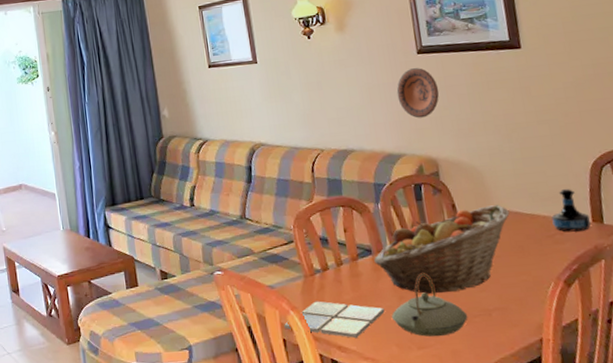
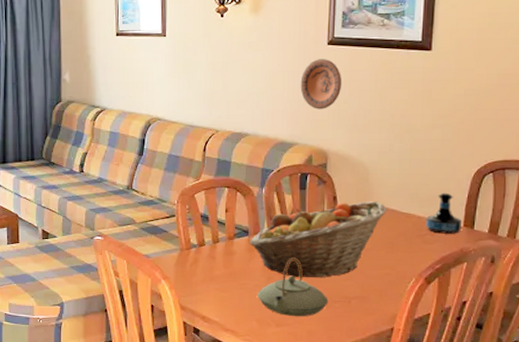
drink coaster: present [284,301,385,338] -> none [154,273,251,310]

